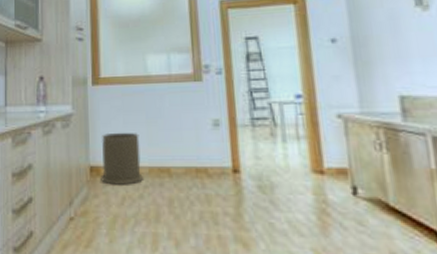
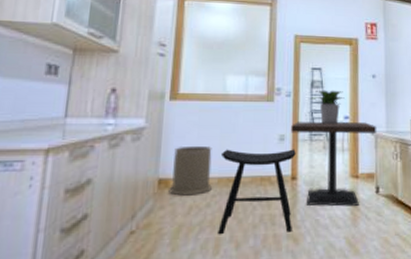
stool: none [148,136,240,235] -> present [218,149,296,235]
dining table: none [226,101,346,210] -> present [291,121,377,206]
potted plant: none [244,62,293,105] -> present [308,90,345,124]

